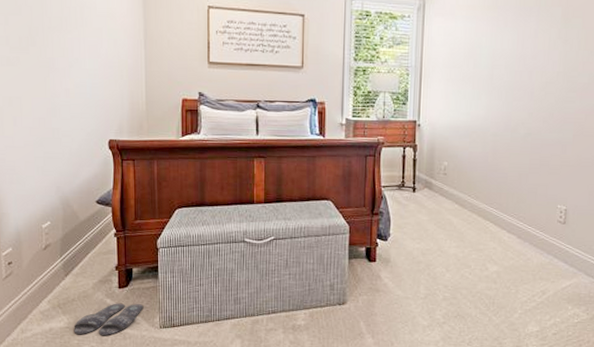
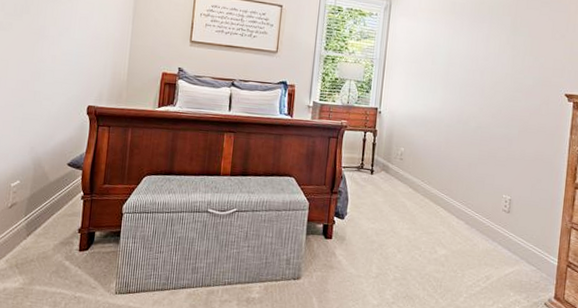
slippers: present [73,303,144,336] -> none [28,266,102,300]

